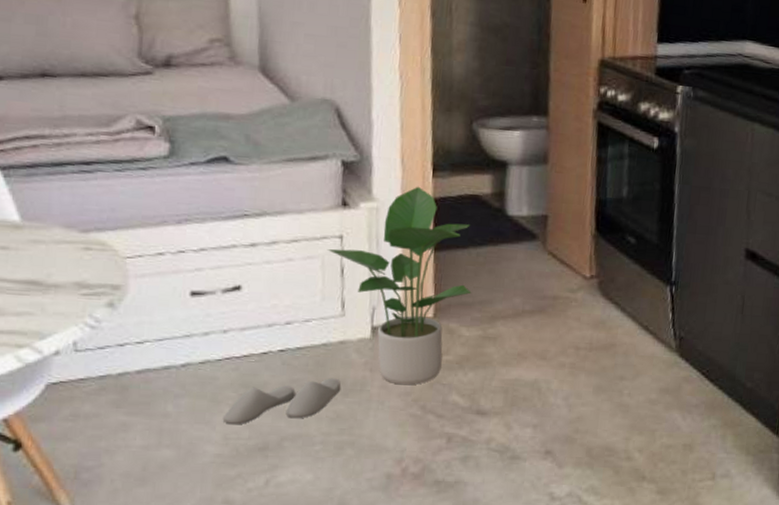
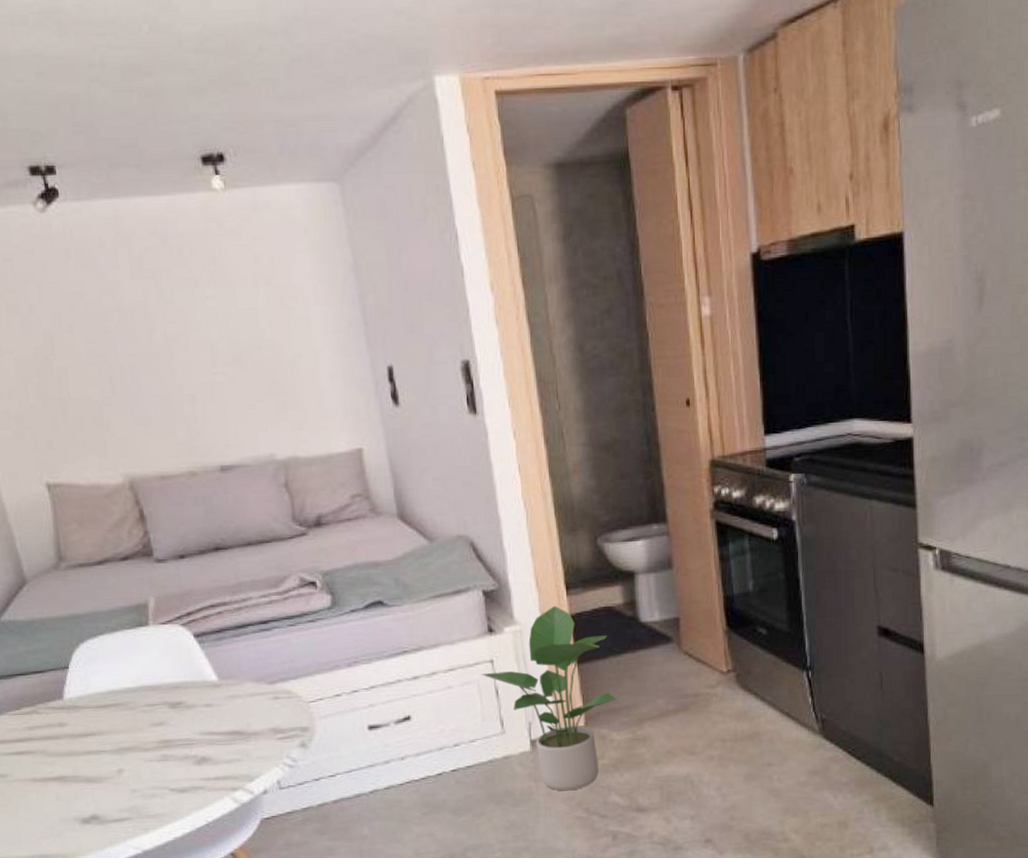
slippers: present [222,378,341,425] -> none [411,790,510,841]

